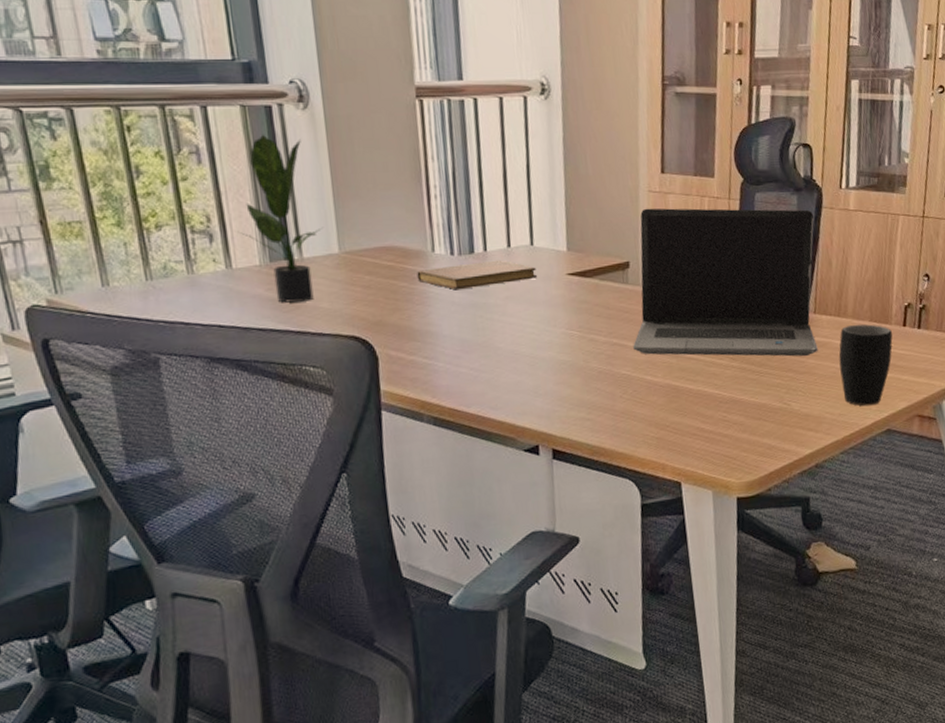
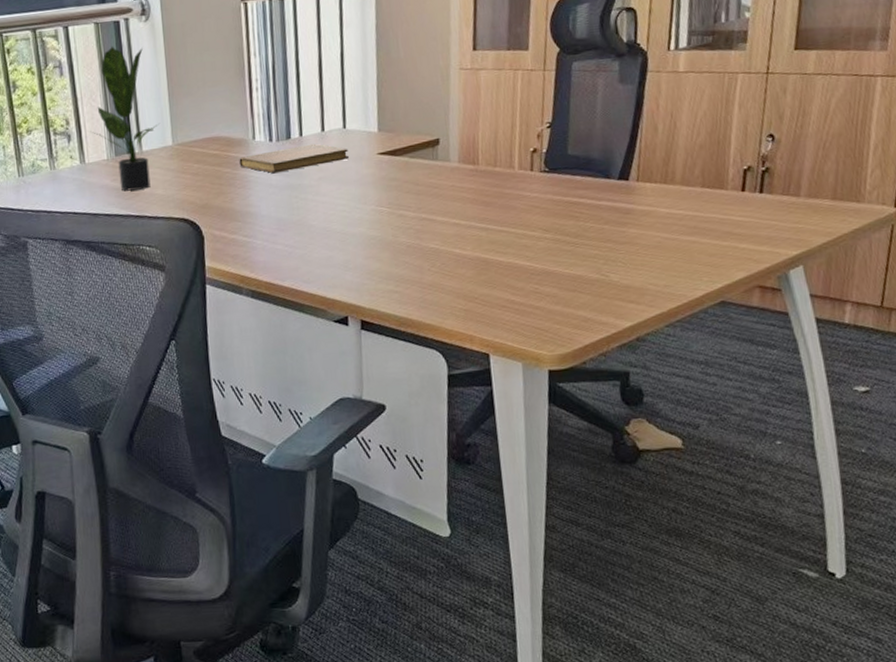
laptop computer: present [633,208,818,357] -> none [442,75,641,229]
mug: present [839,324,893,406] -> none [665,190,729,277]

